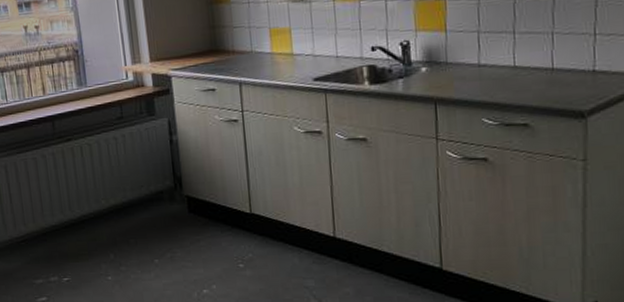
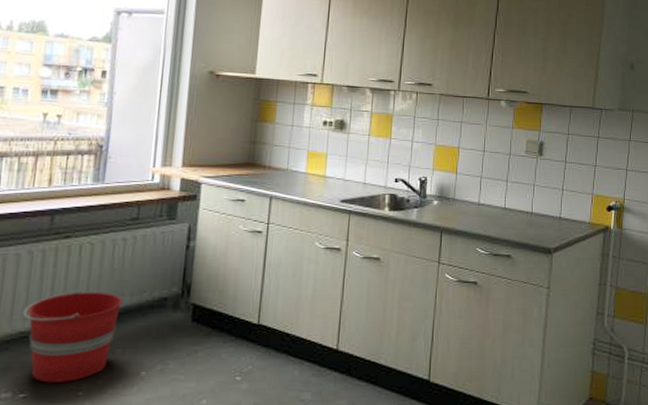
bucket: none [50,187,126,269] -> present [23,290,123,383]

